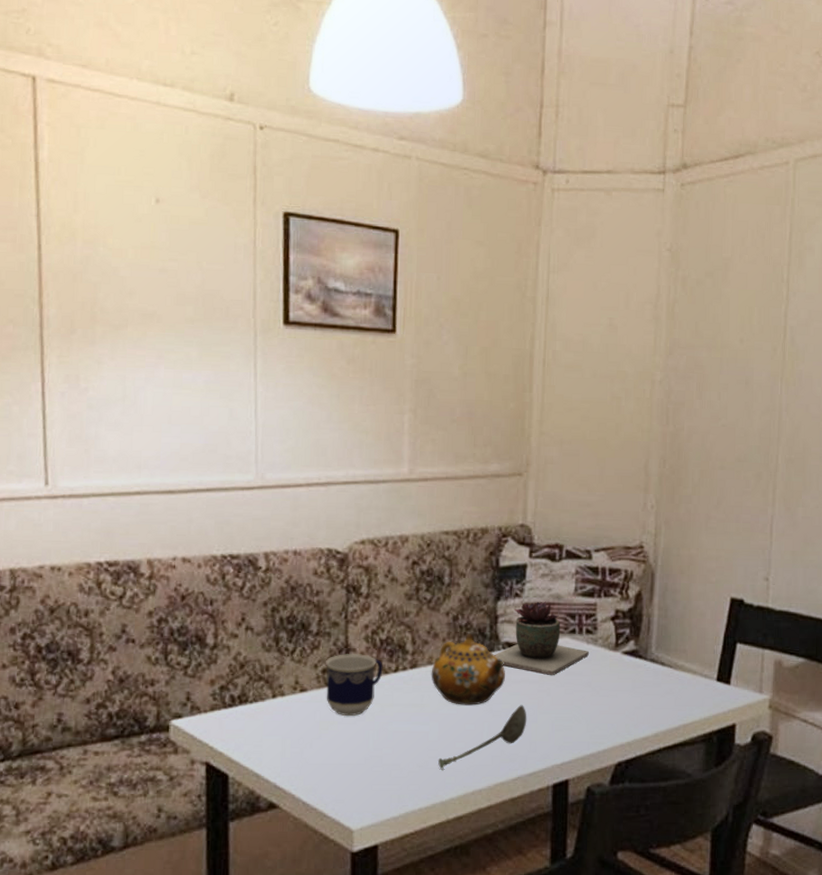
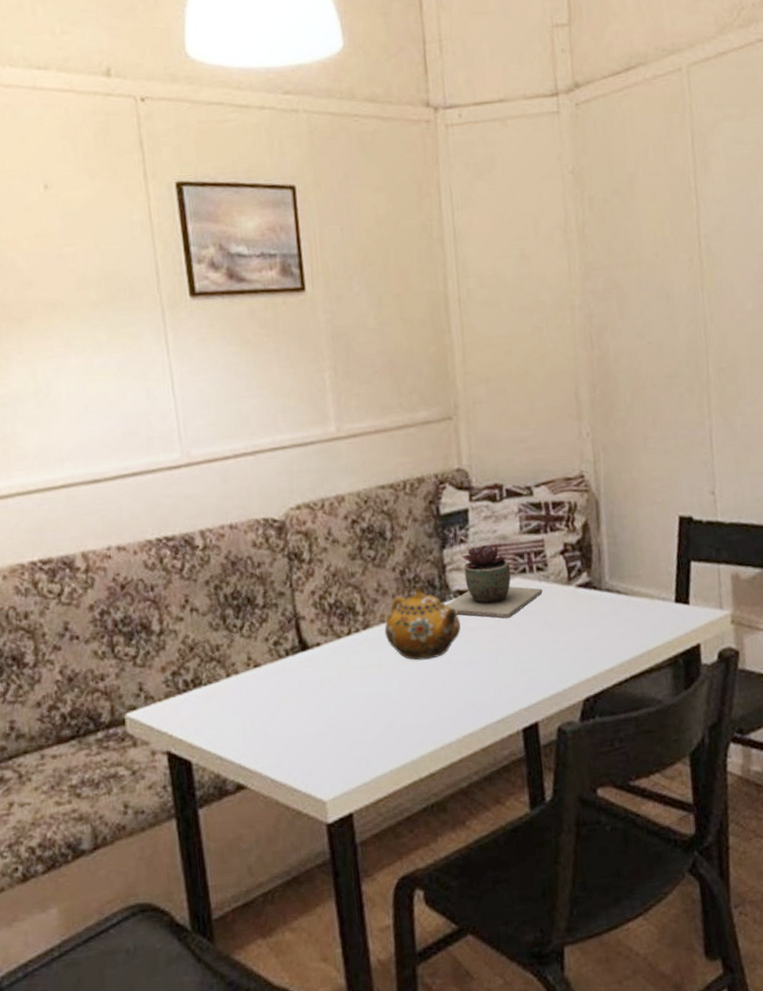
cup: present [325,653,383,716] -> none [275,621,336,686]
soupspoon: present [438,705,527,770] -> none [403,652,488,729]

